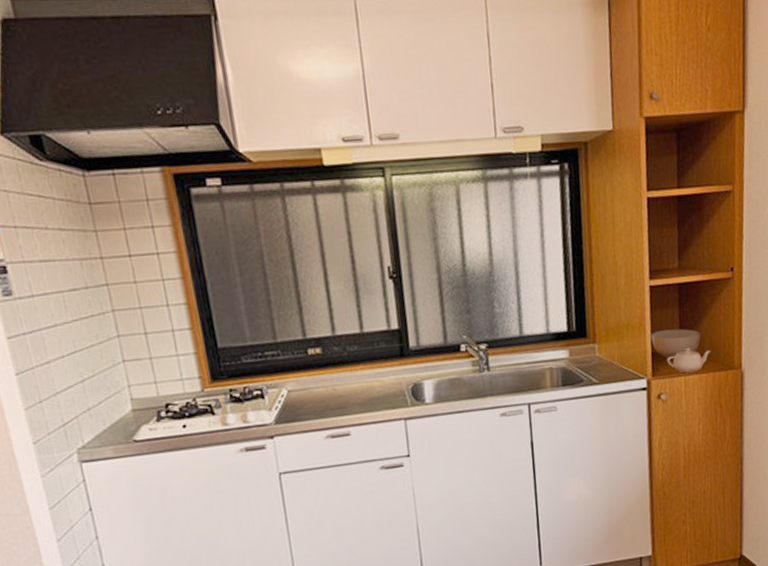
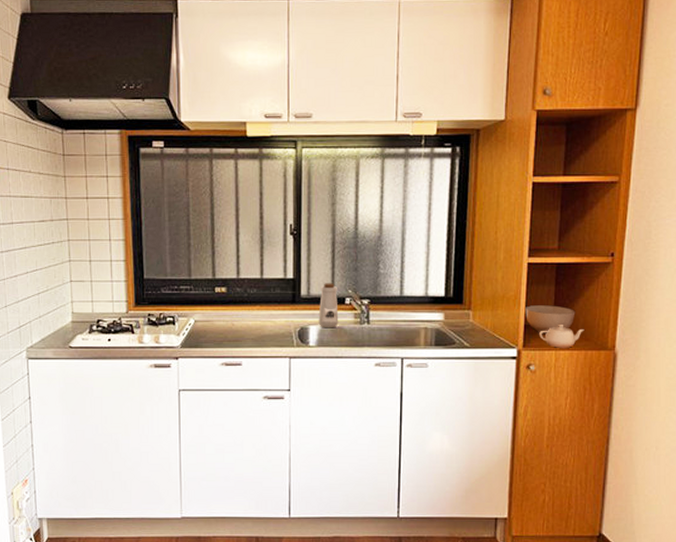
bottle: none [431,329,456,382] -> present [318,283,339,329]

